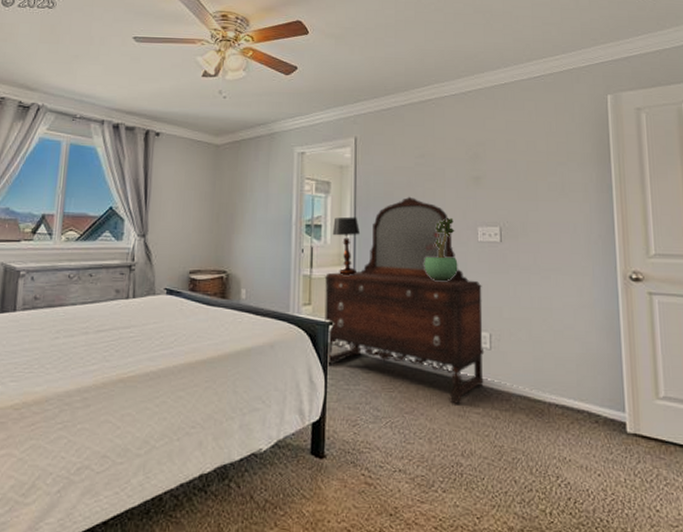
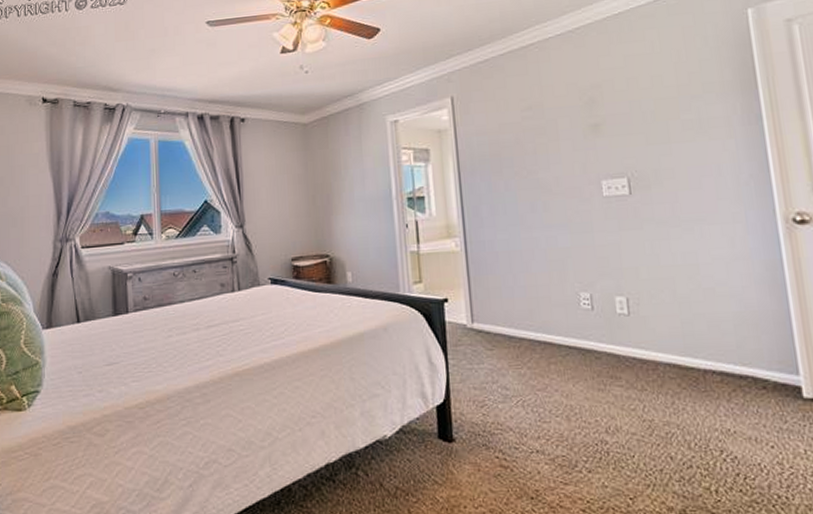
dresser: present [324,196,485,404] -> none [433,154,625,377]
table lamp: present [333,216,361,275] -> none [437,183,468,248]
potted plant: present [424,218,458,282] -> none [542,174,583,246]

